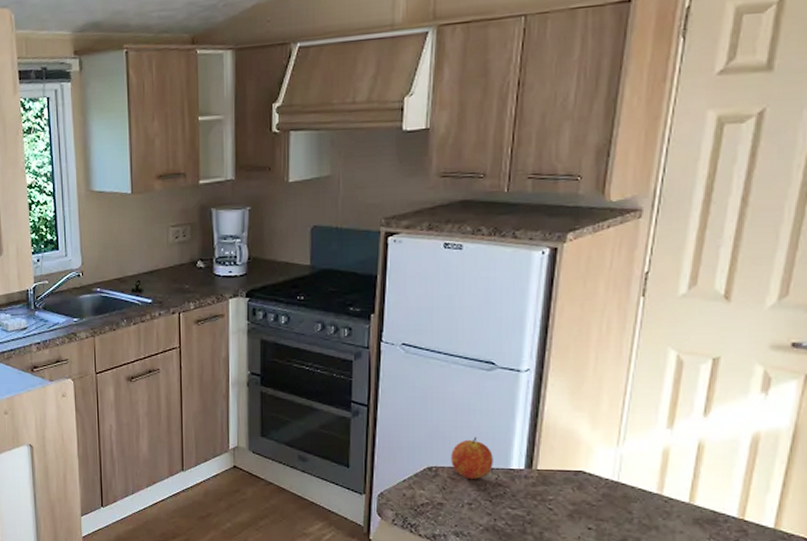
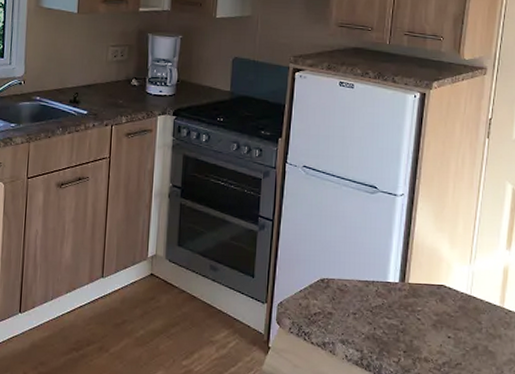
fruit: present [451,437,493,480] -> none [340,252,374,292]

